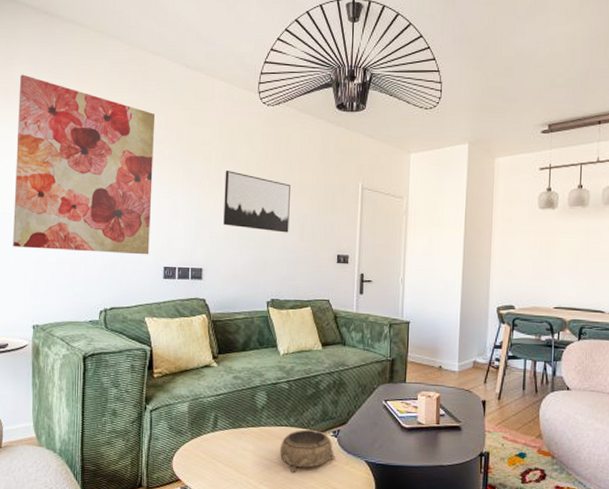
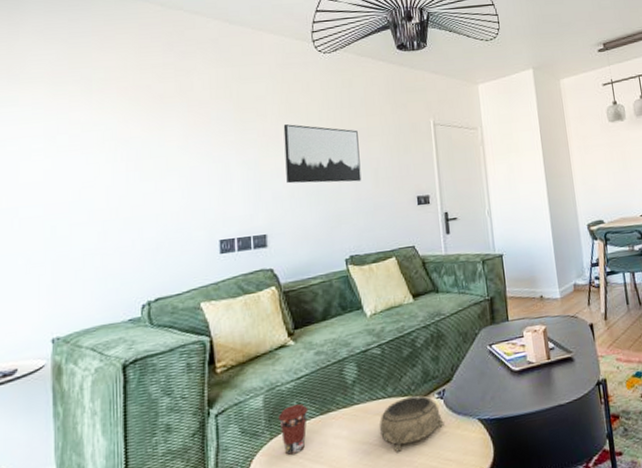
wall art: present [13,74,156,255] -> none [22,47,201,247]
coffee cup: none [199,416,223,455] -> present [279,403,308,455]

